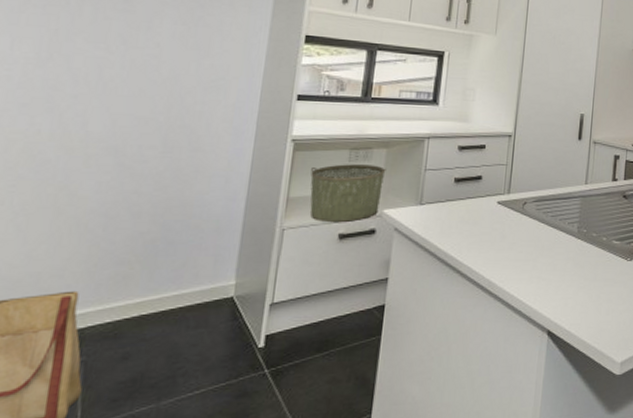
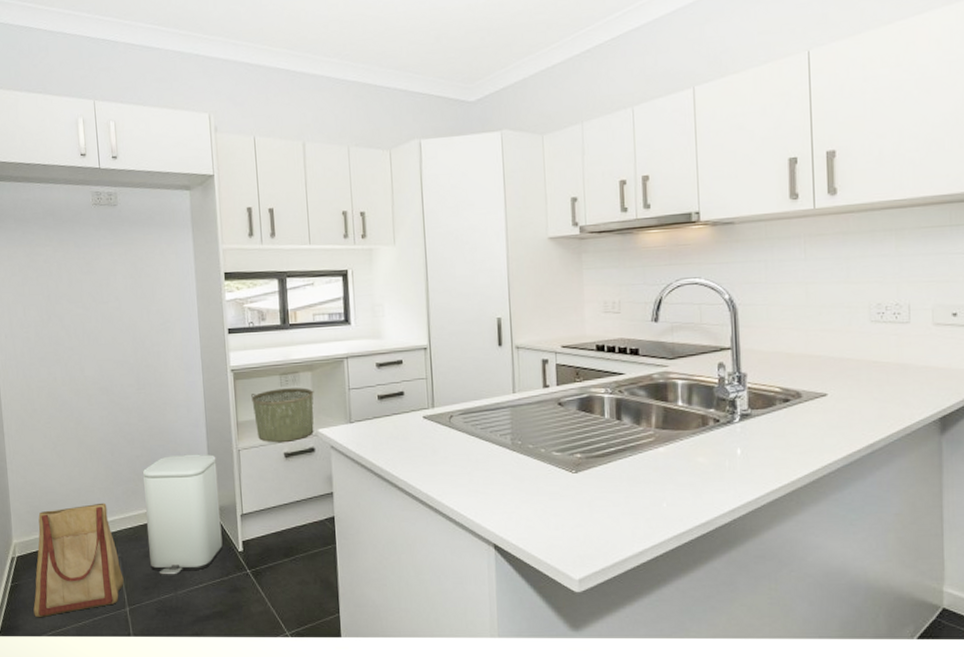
pedal bin: none [127,232,252,382] -> present [142,454,223,575]

